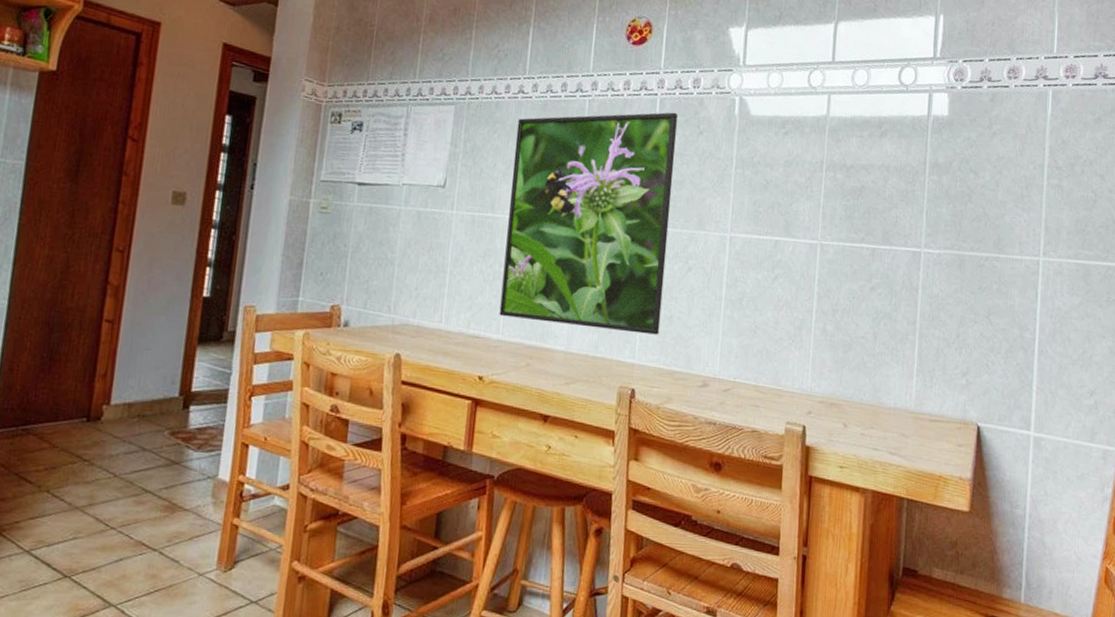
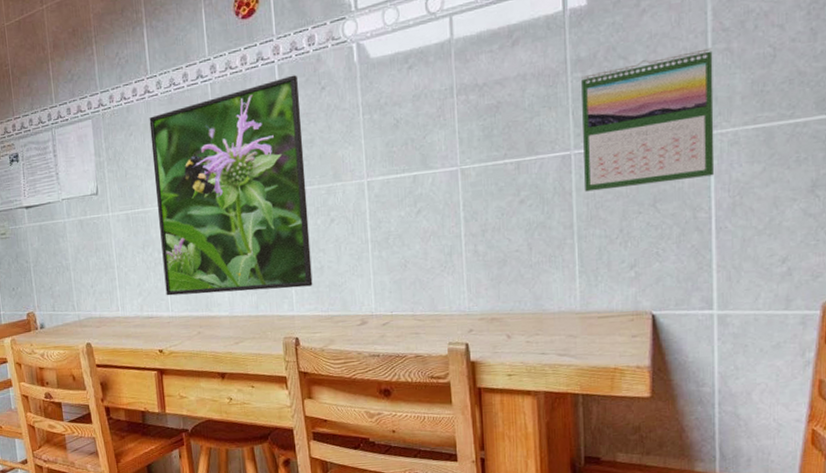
calendar: none [930,178,1047,300] -> present [581,48,715,192]

